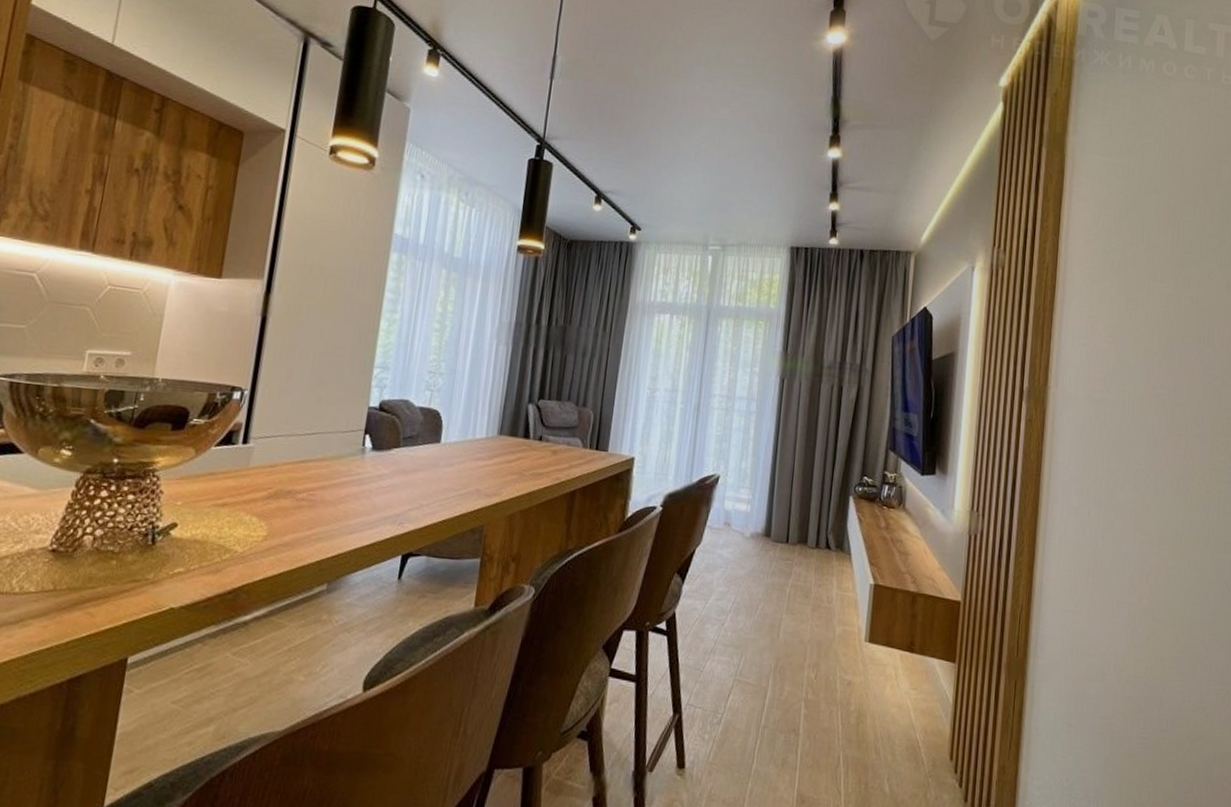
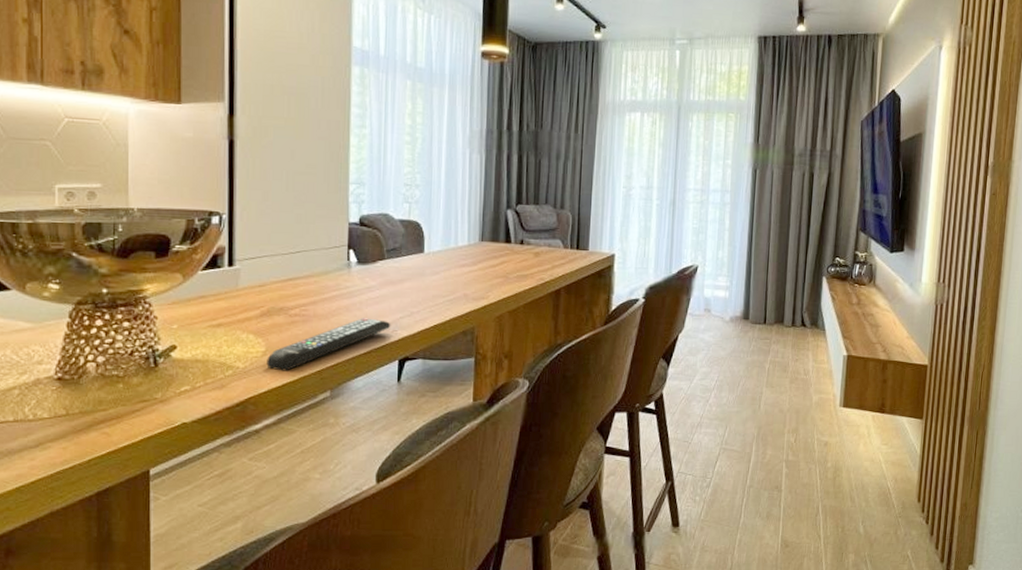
remote control: none [266,507,399,559] -> present [267,318,391,371]

